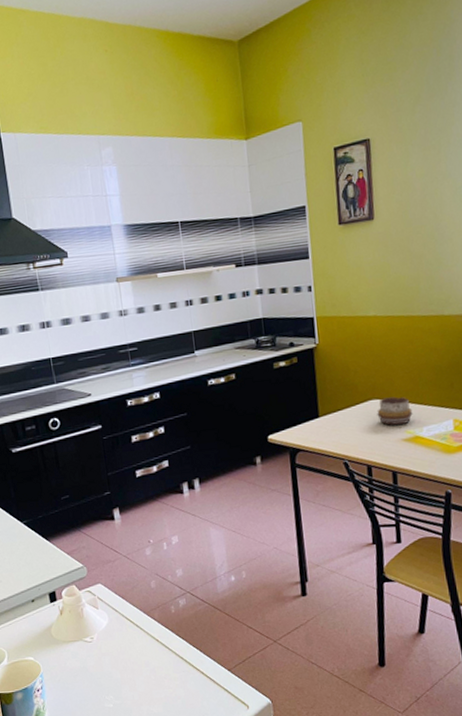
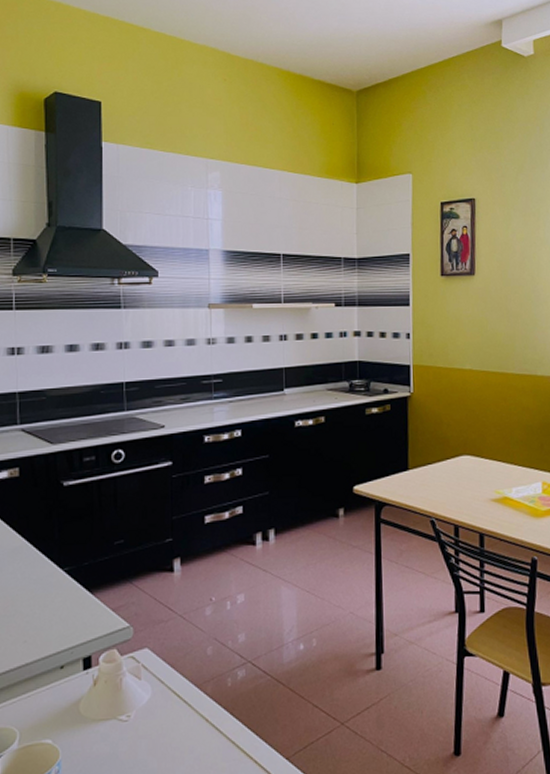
decorative bowl: present [377,396,413,425] -> none [467,454,503,484]

